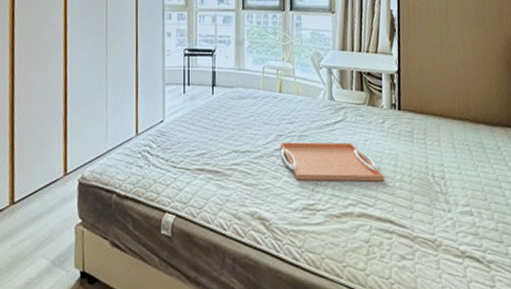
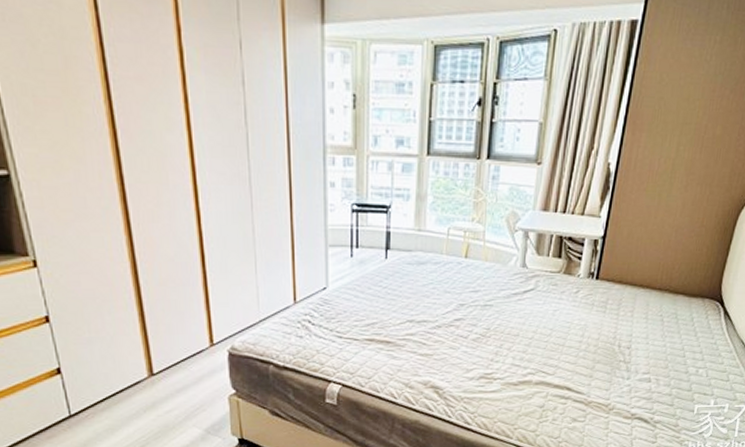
serving tray: present [280,142,384,182] -> none [460,312,569,352]

